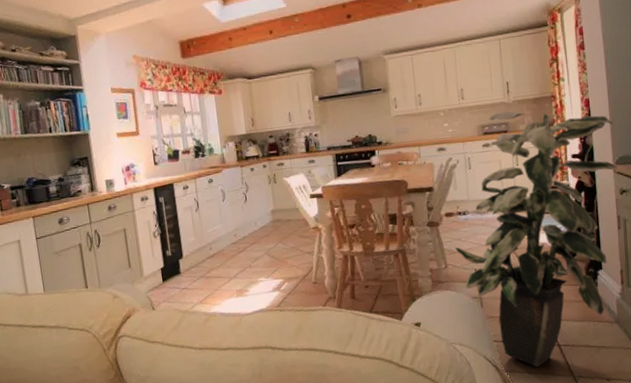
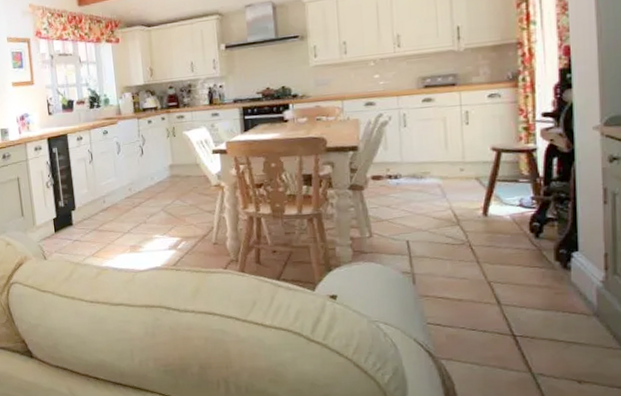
indoor plant: present [455,111,618,368] -> none [383,60,607,359]

